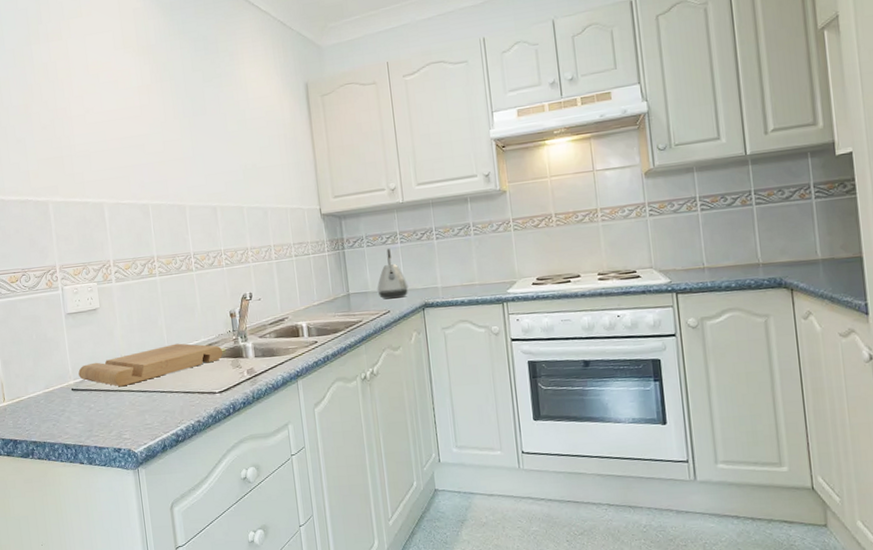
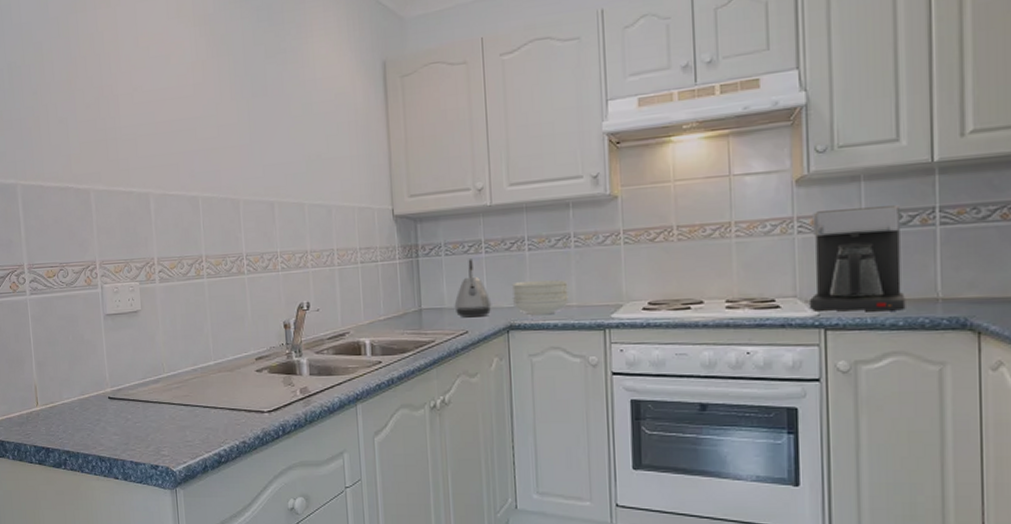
cutting board: present [78,343,223,387] -> none [116,354,275,399]
bowl: none [423,262,472,294] -> present [511,279,570,316]
coffee maker: none [660,190,736,279] -> present [808,205,906,312]

